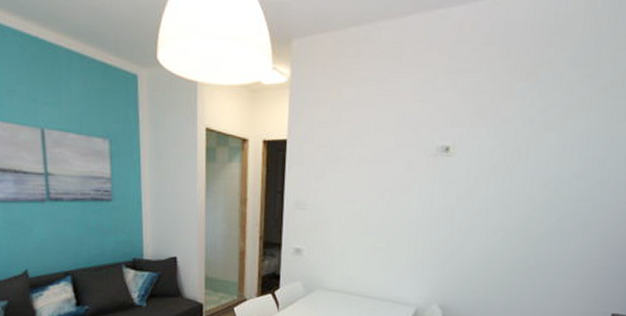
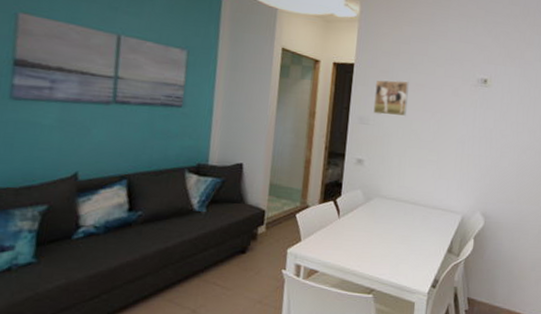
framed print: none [311,155,352,199] -> present [373,79,409,117]

